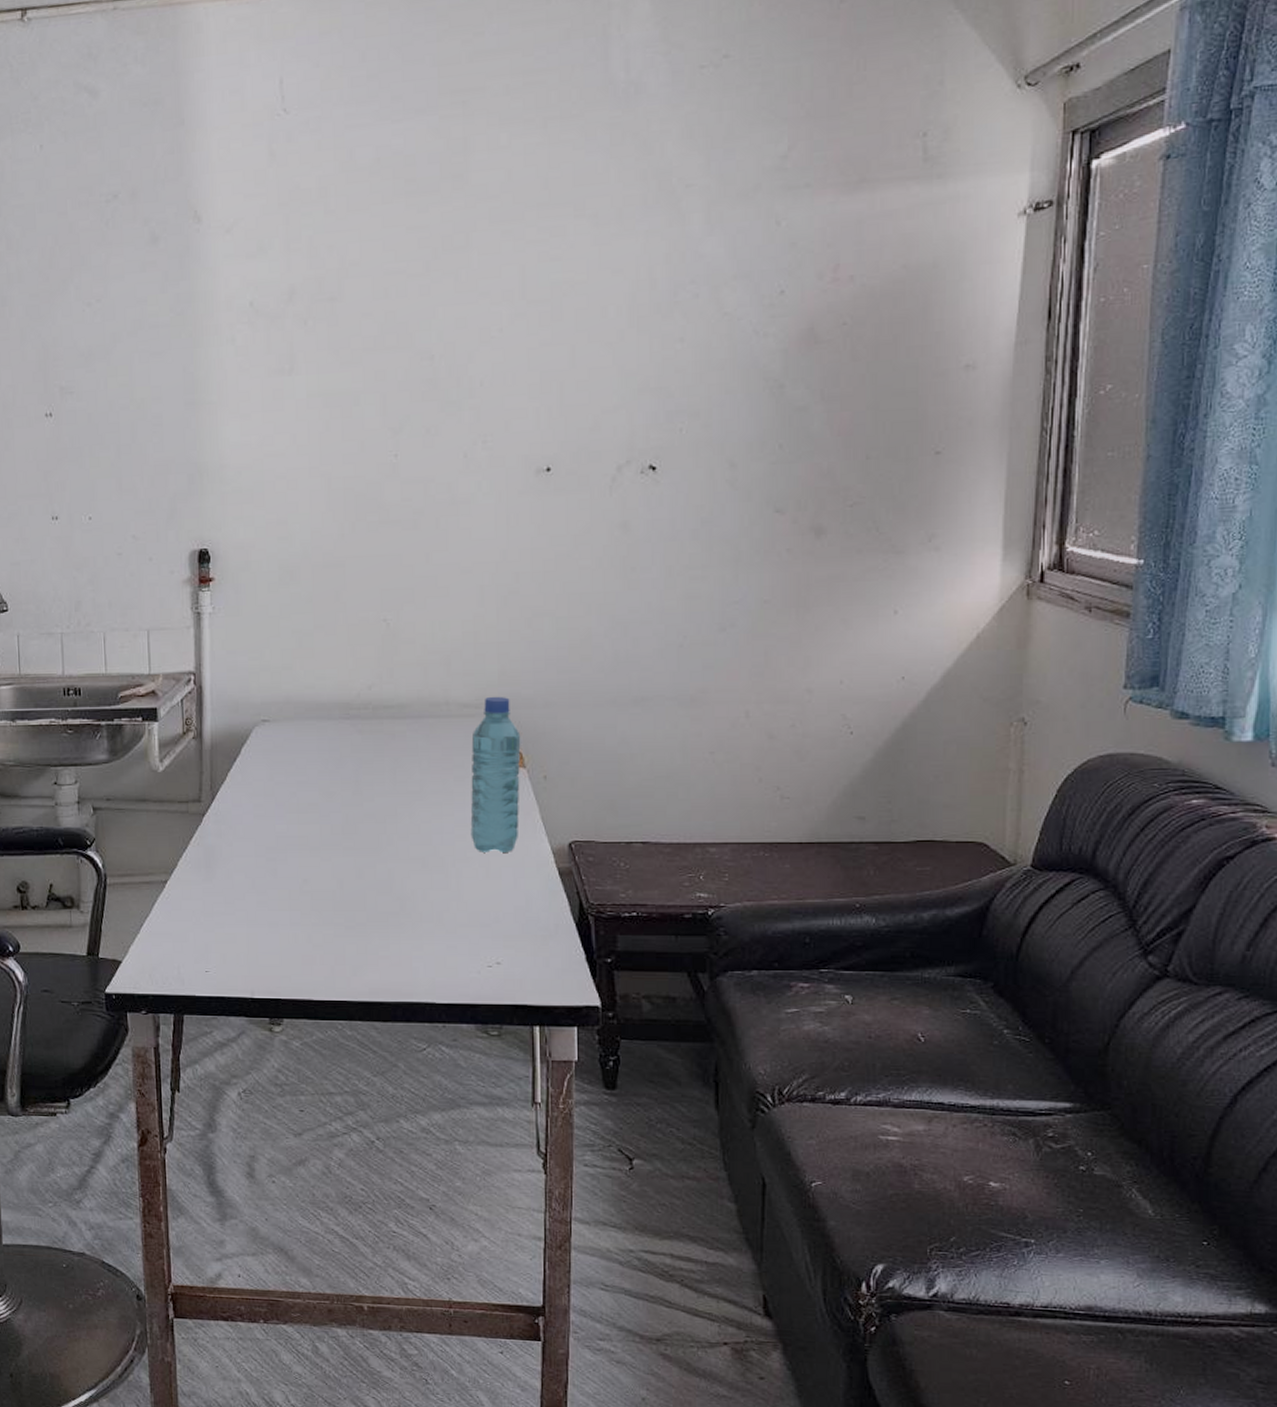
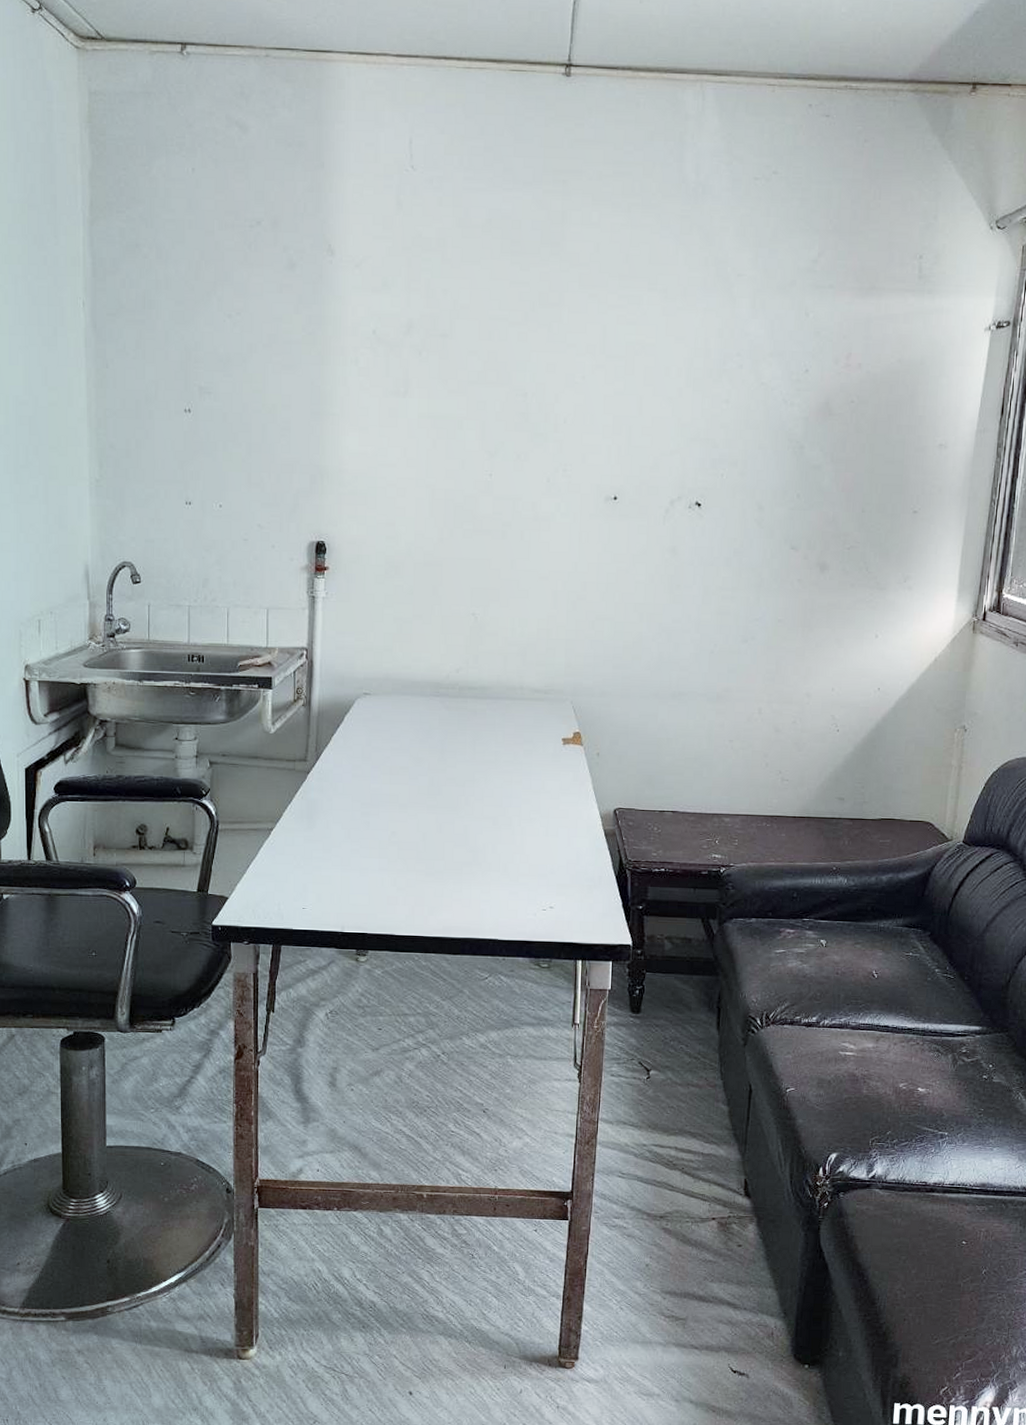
water bottle: present [470,696,521,852] -> none [535,684,580,815]

